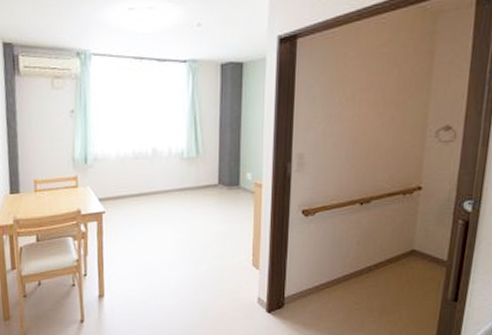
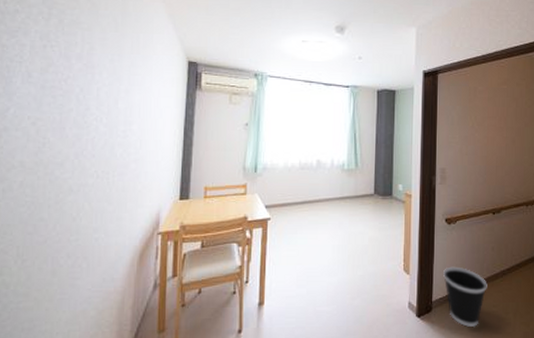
wastebasket: none [298,262,350,325] -> present [443,266,487,328]

